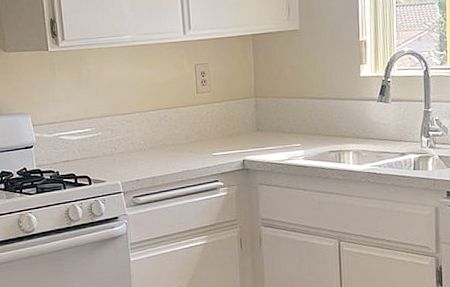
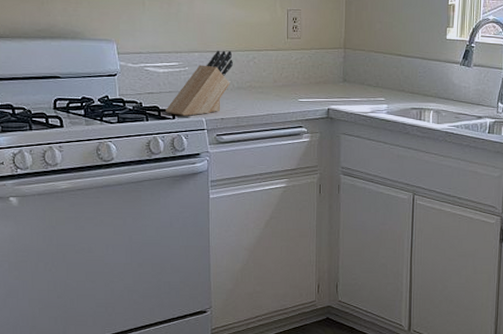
knife block: none [82,111,145,181] -> present [165,50,233,116]

